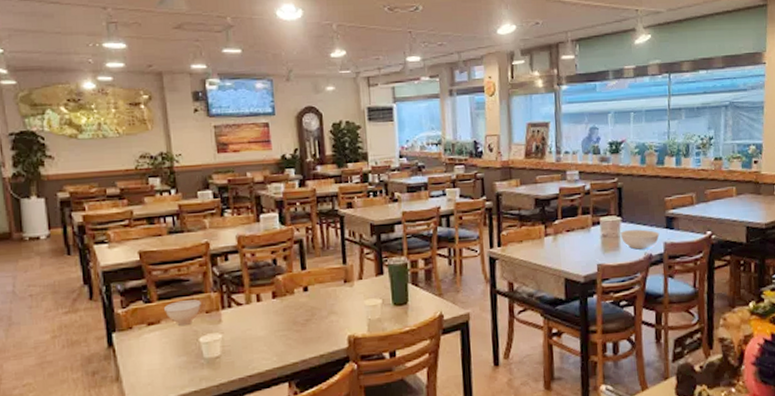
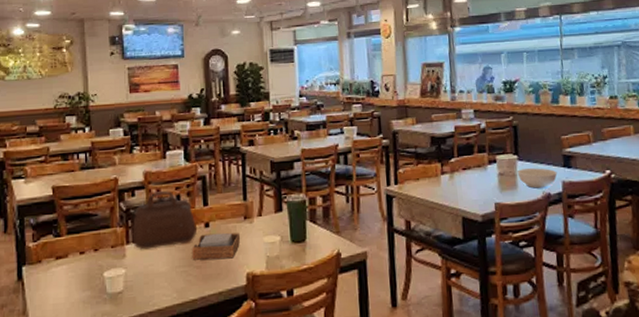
bowl: present [163,299,201,327] -> none [71,234,107,261]
handbag: none [227,254,296,315] -> present [132,190,198,250]
napkin holder: none [290,296,341,324] -> present [192,232,241,260]

